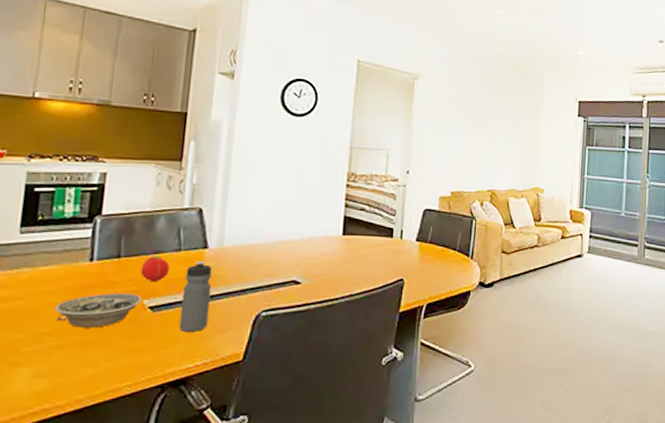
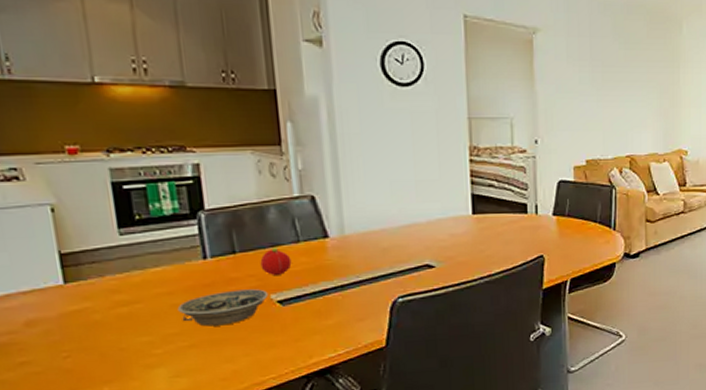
water bottle: present [179,261,212,332] -> none [309,251,343,323]

